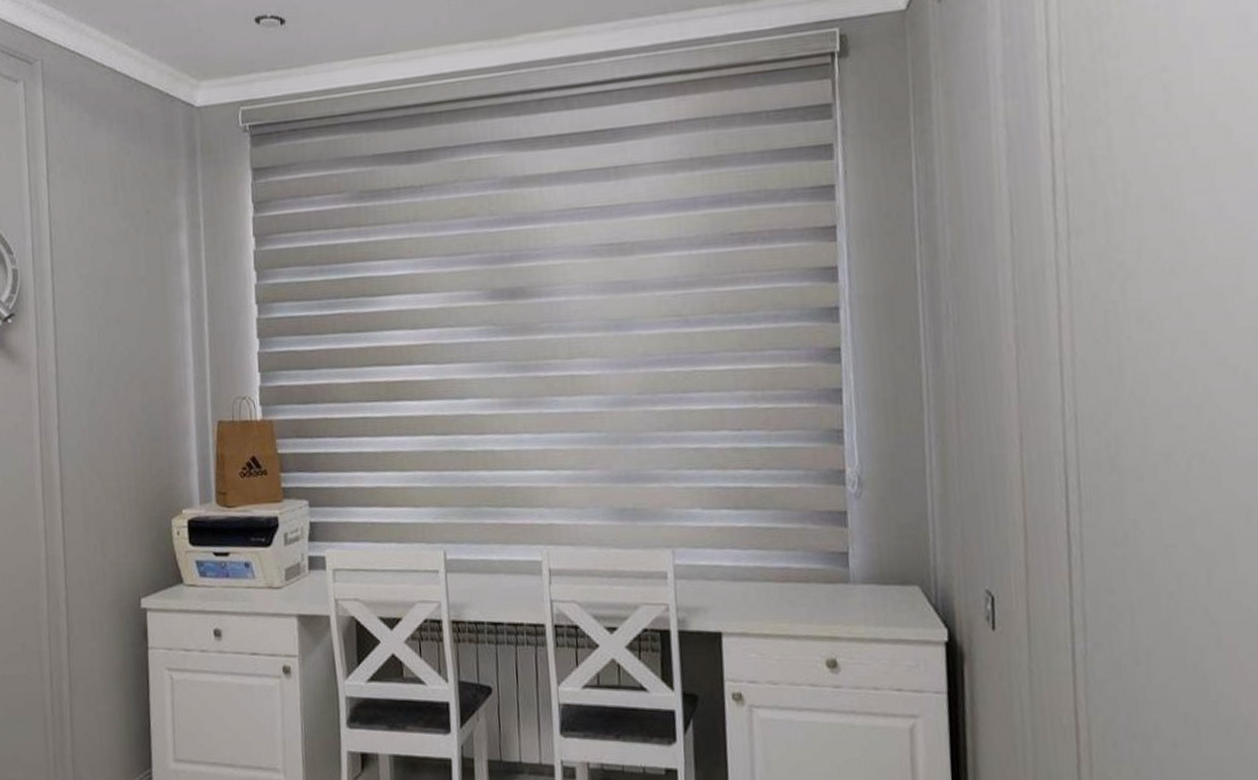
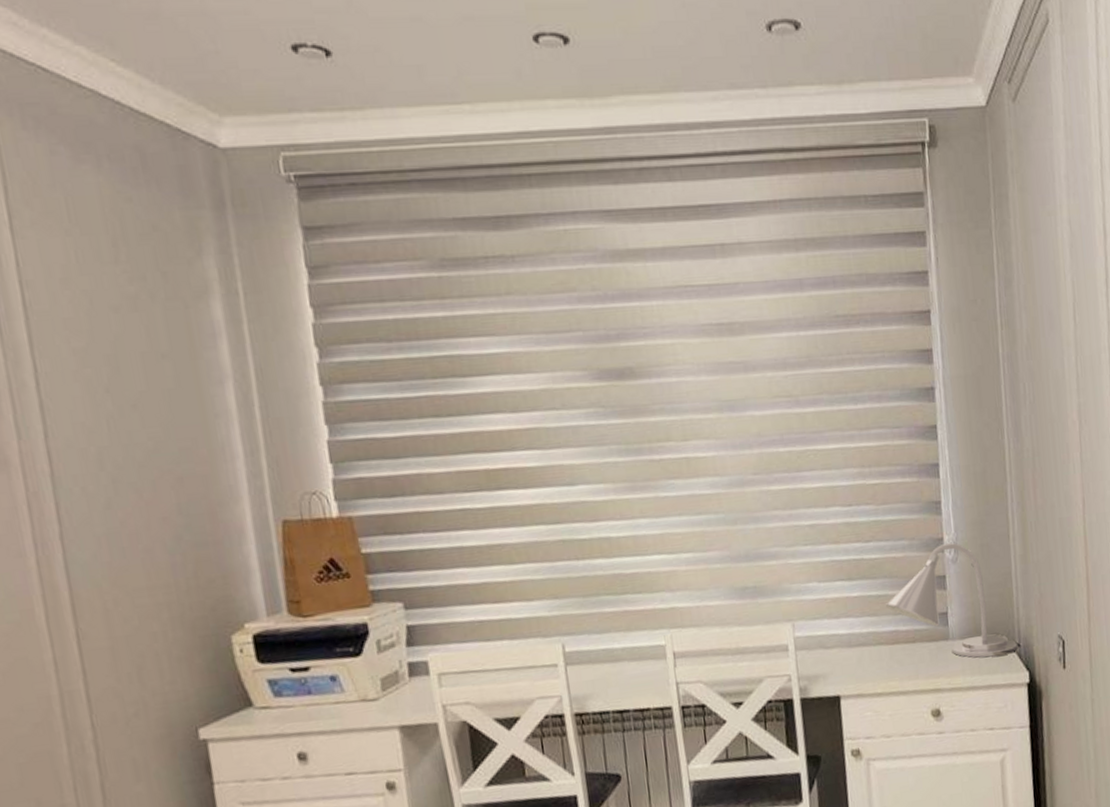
table lamp: none [775,475,938,607] -> present [885,542,1021,658]

